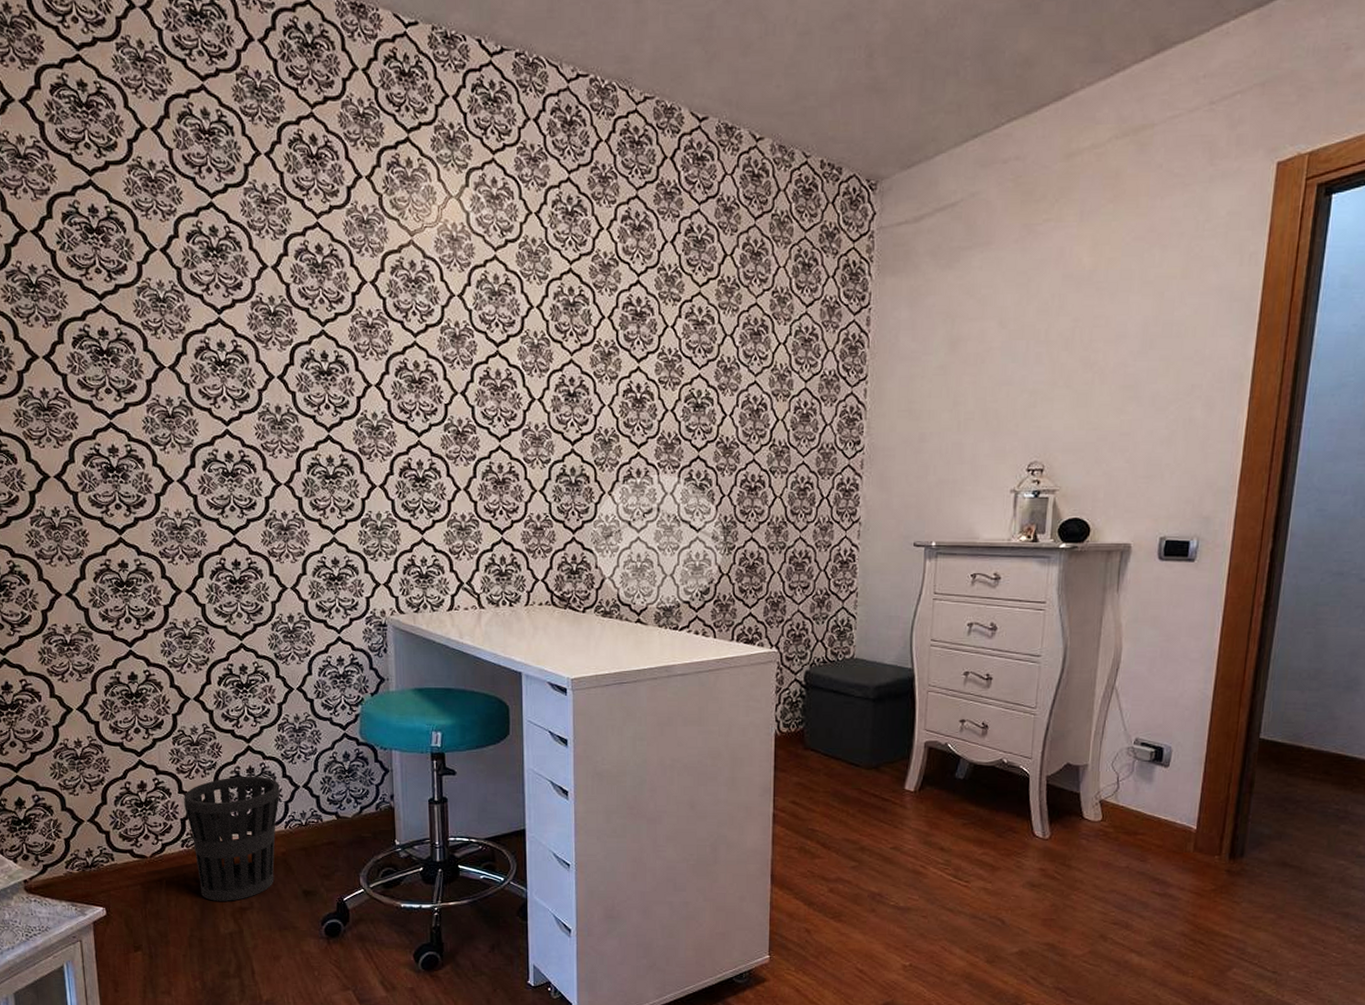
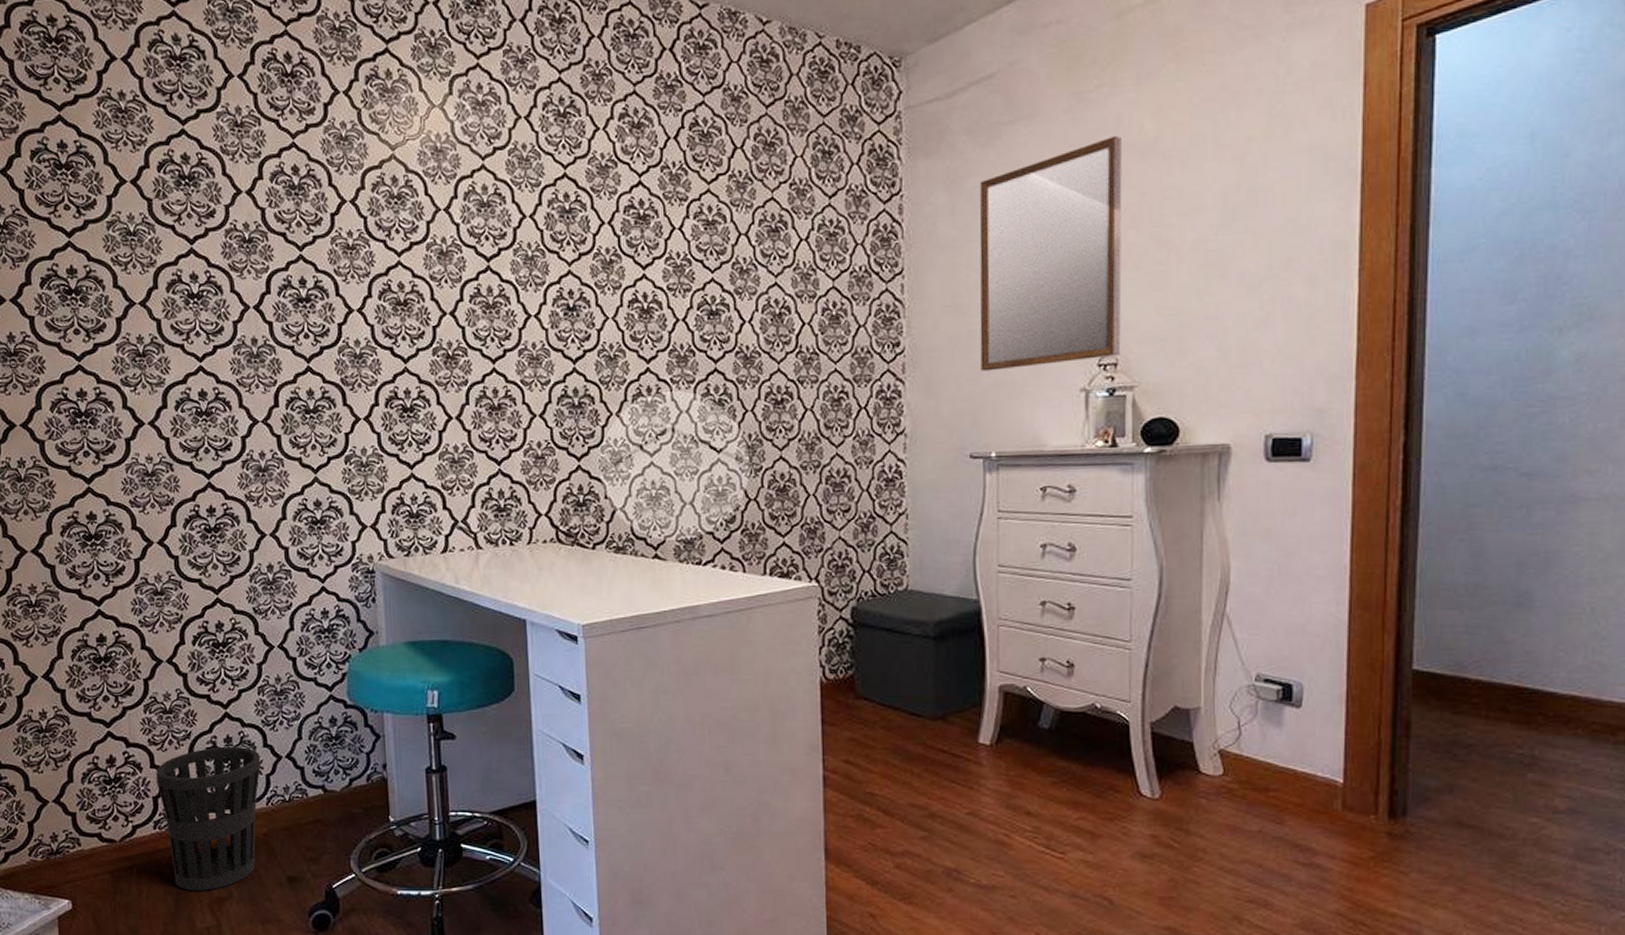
home mirror: none [928,266,1063,471] -> present [979,135,1122,371]

